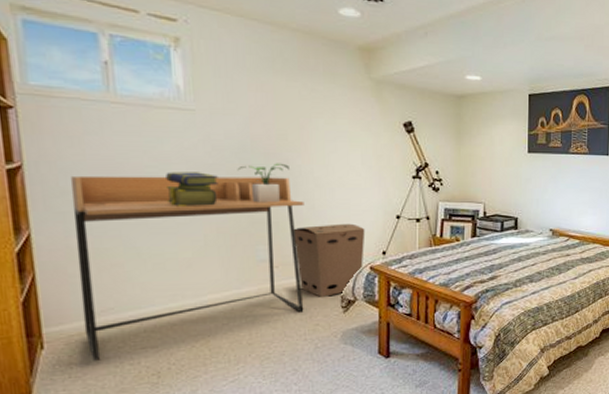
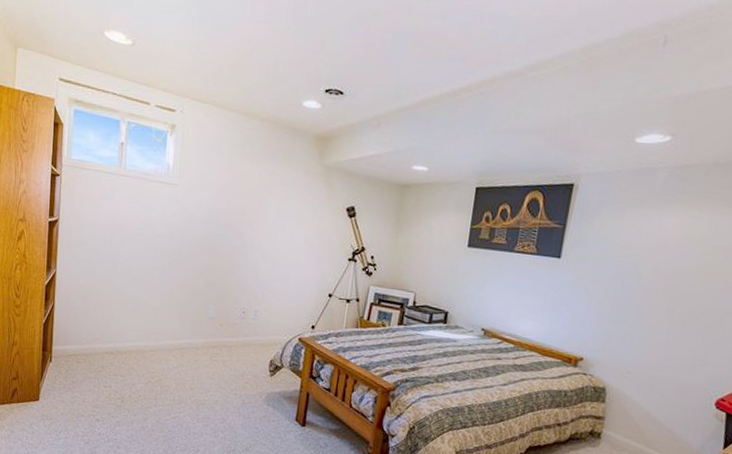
desk: present [70,175,304,361] -> none [78,230,251,379]
stack of books: present [166,172,218,206] -> none [148,234,187,266]
potted plant: present [237,163,289,203] -> none [202,234,243,270]
cardboard box: present [293,223,365,297] -> none [237,293,299,359]

